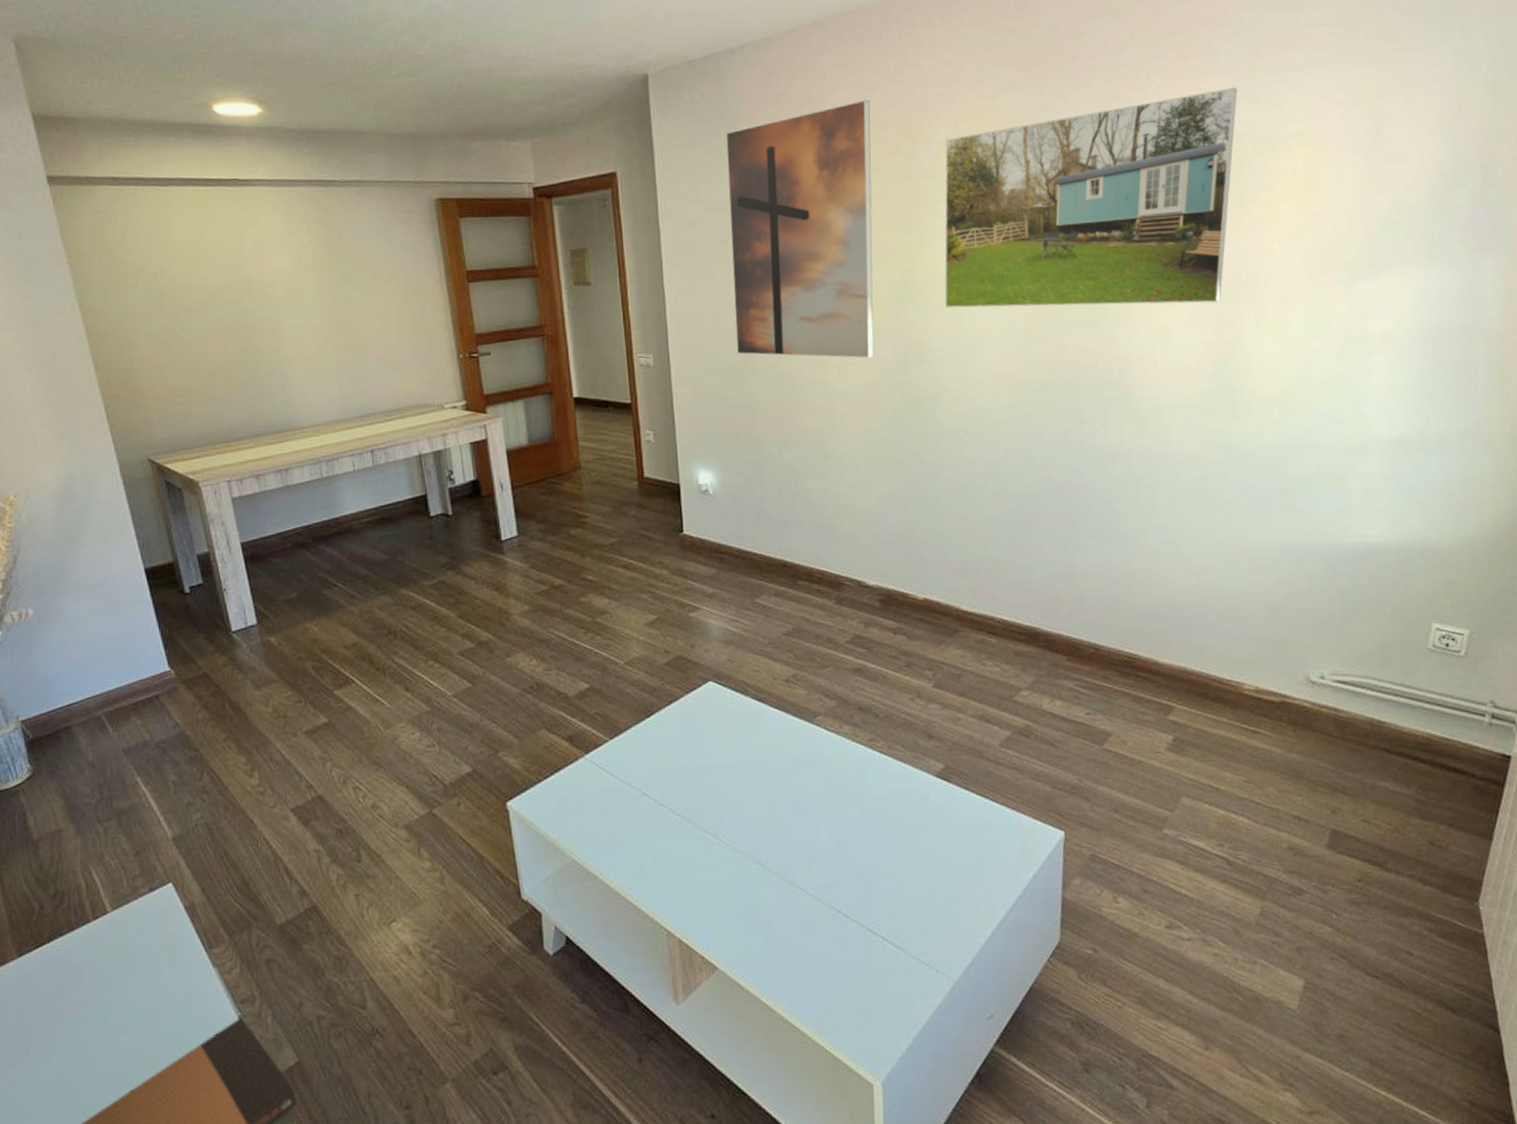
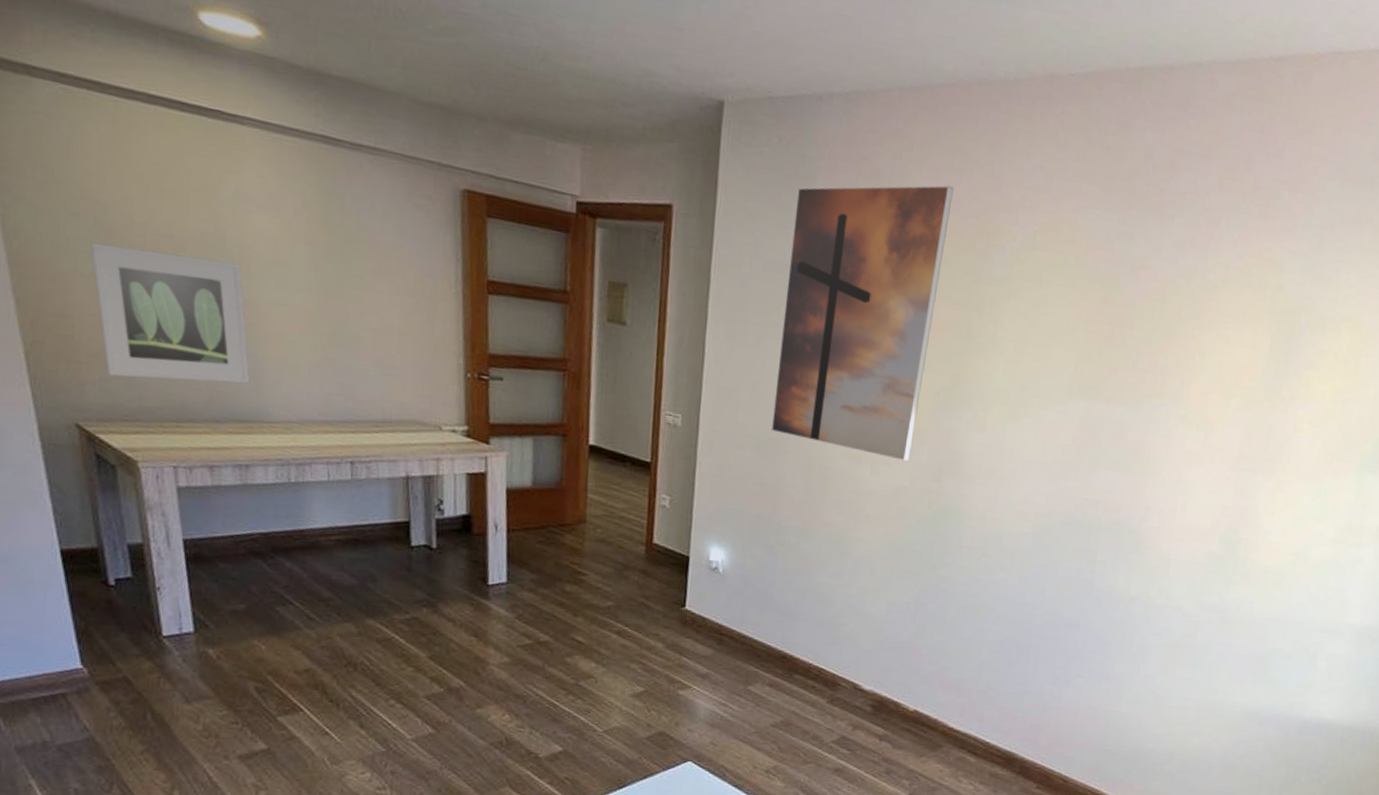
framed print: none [147,300,281,413] -> present [90,242,250,384]
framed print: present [944,87,1238,309] -> none [988,247,1306,470]

